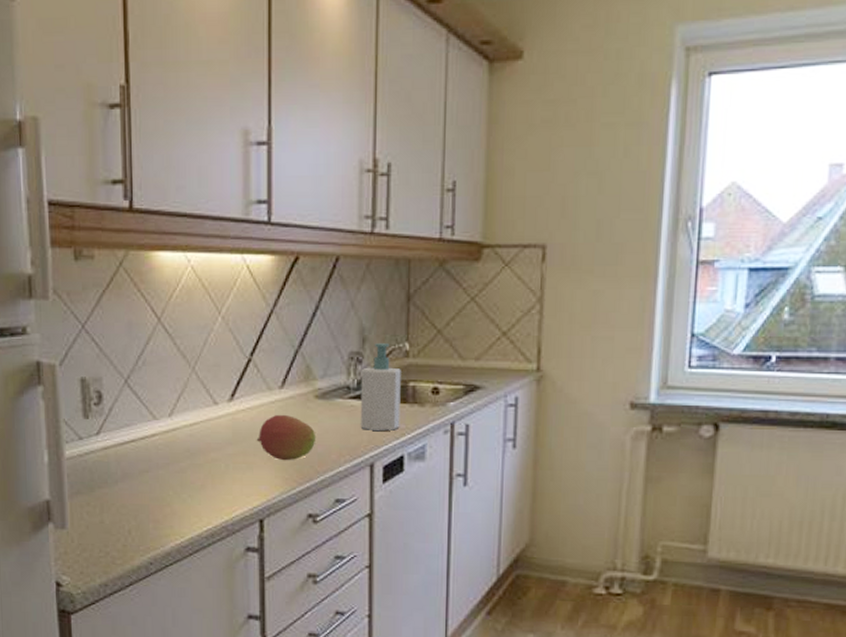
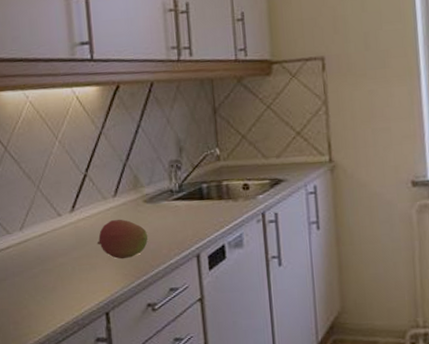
soap bottle: present [360,343,401,431] -> none [181,150,219,226]

